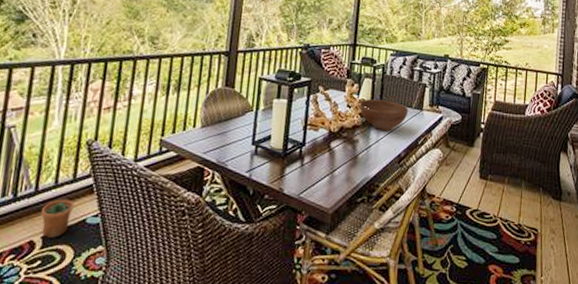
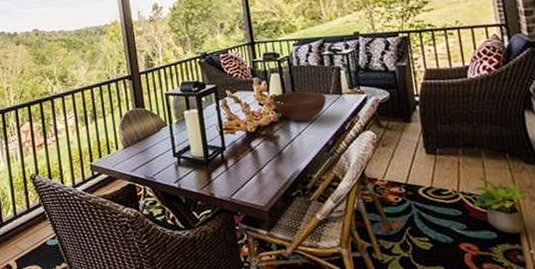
planter: present [41,199,74,238] -> none [10,227,34,261]
potted plant: none [505,204,548,261] -> present [471,175,527,234]

